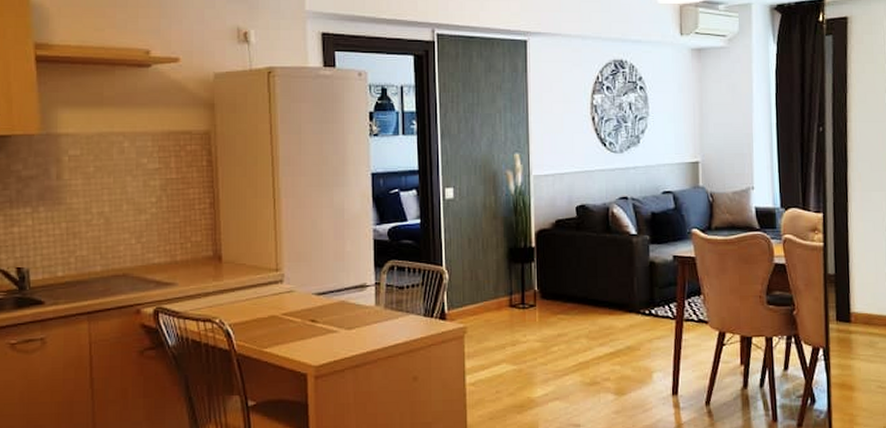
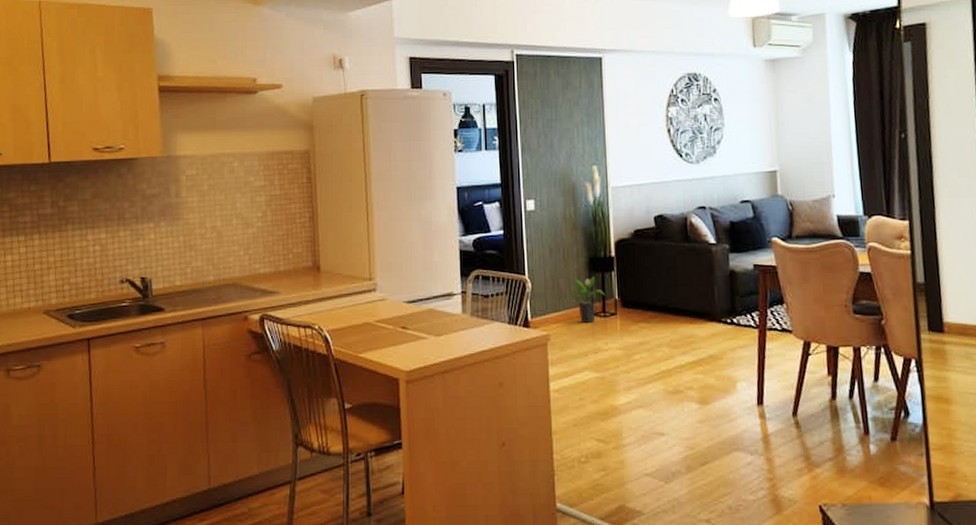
potted plant: none [486,268,525,316] -> present [568,277,606,324]

